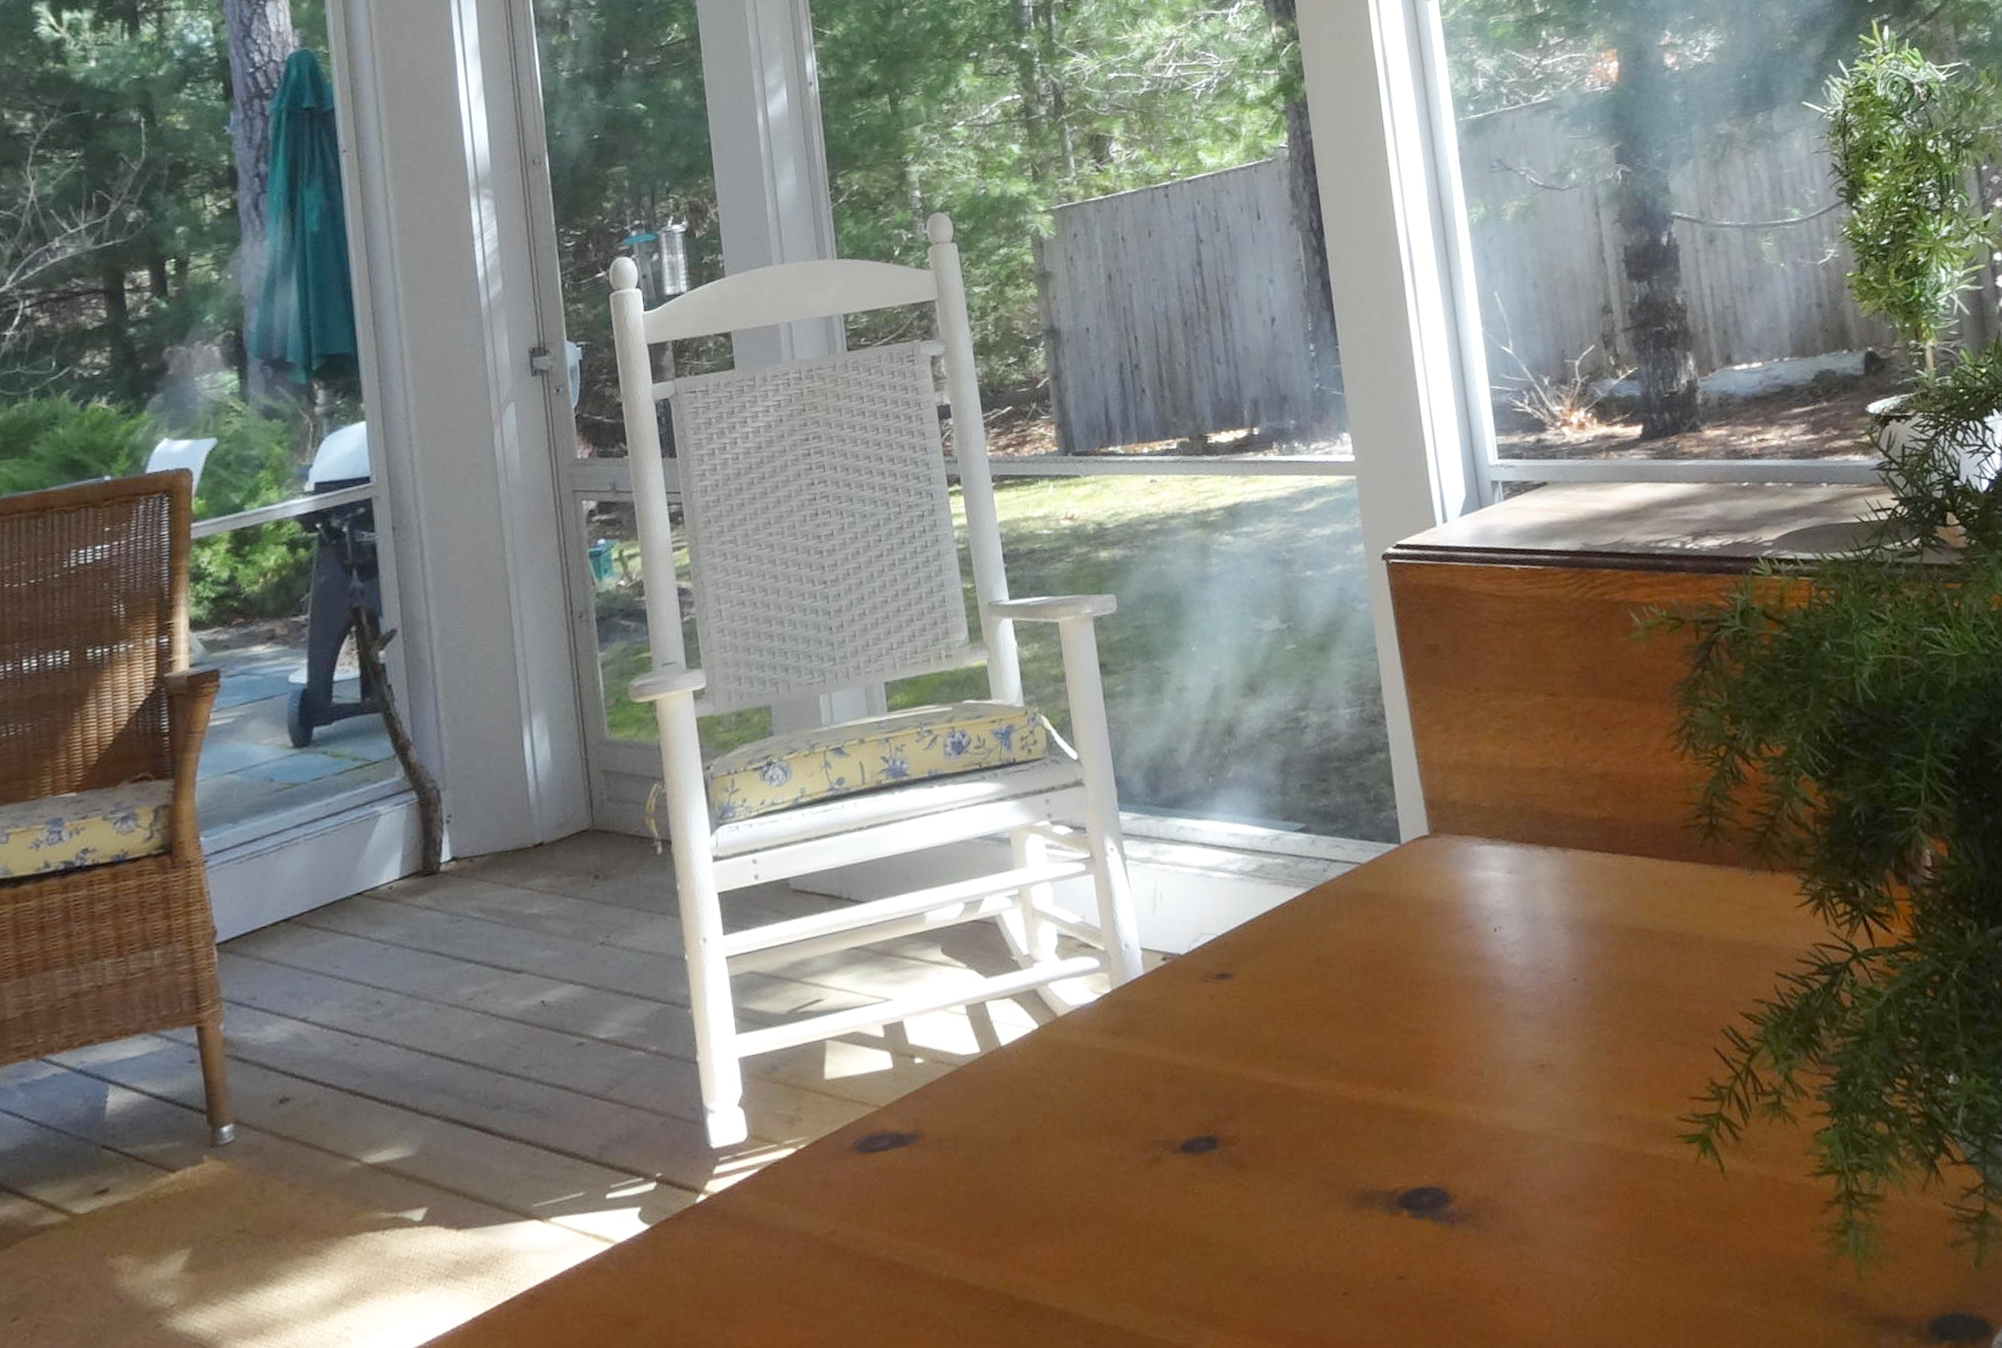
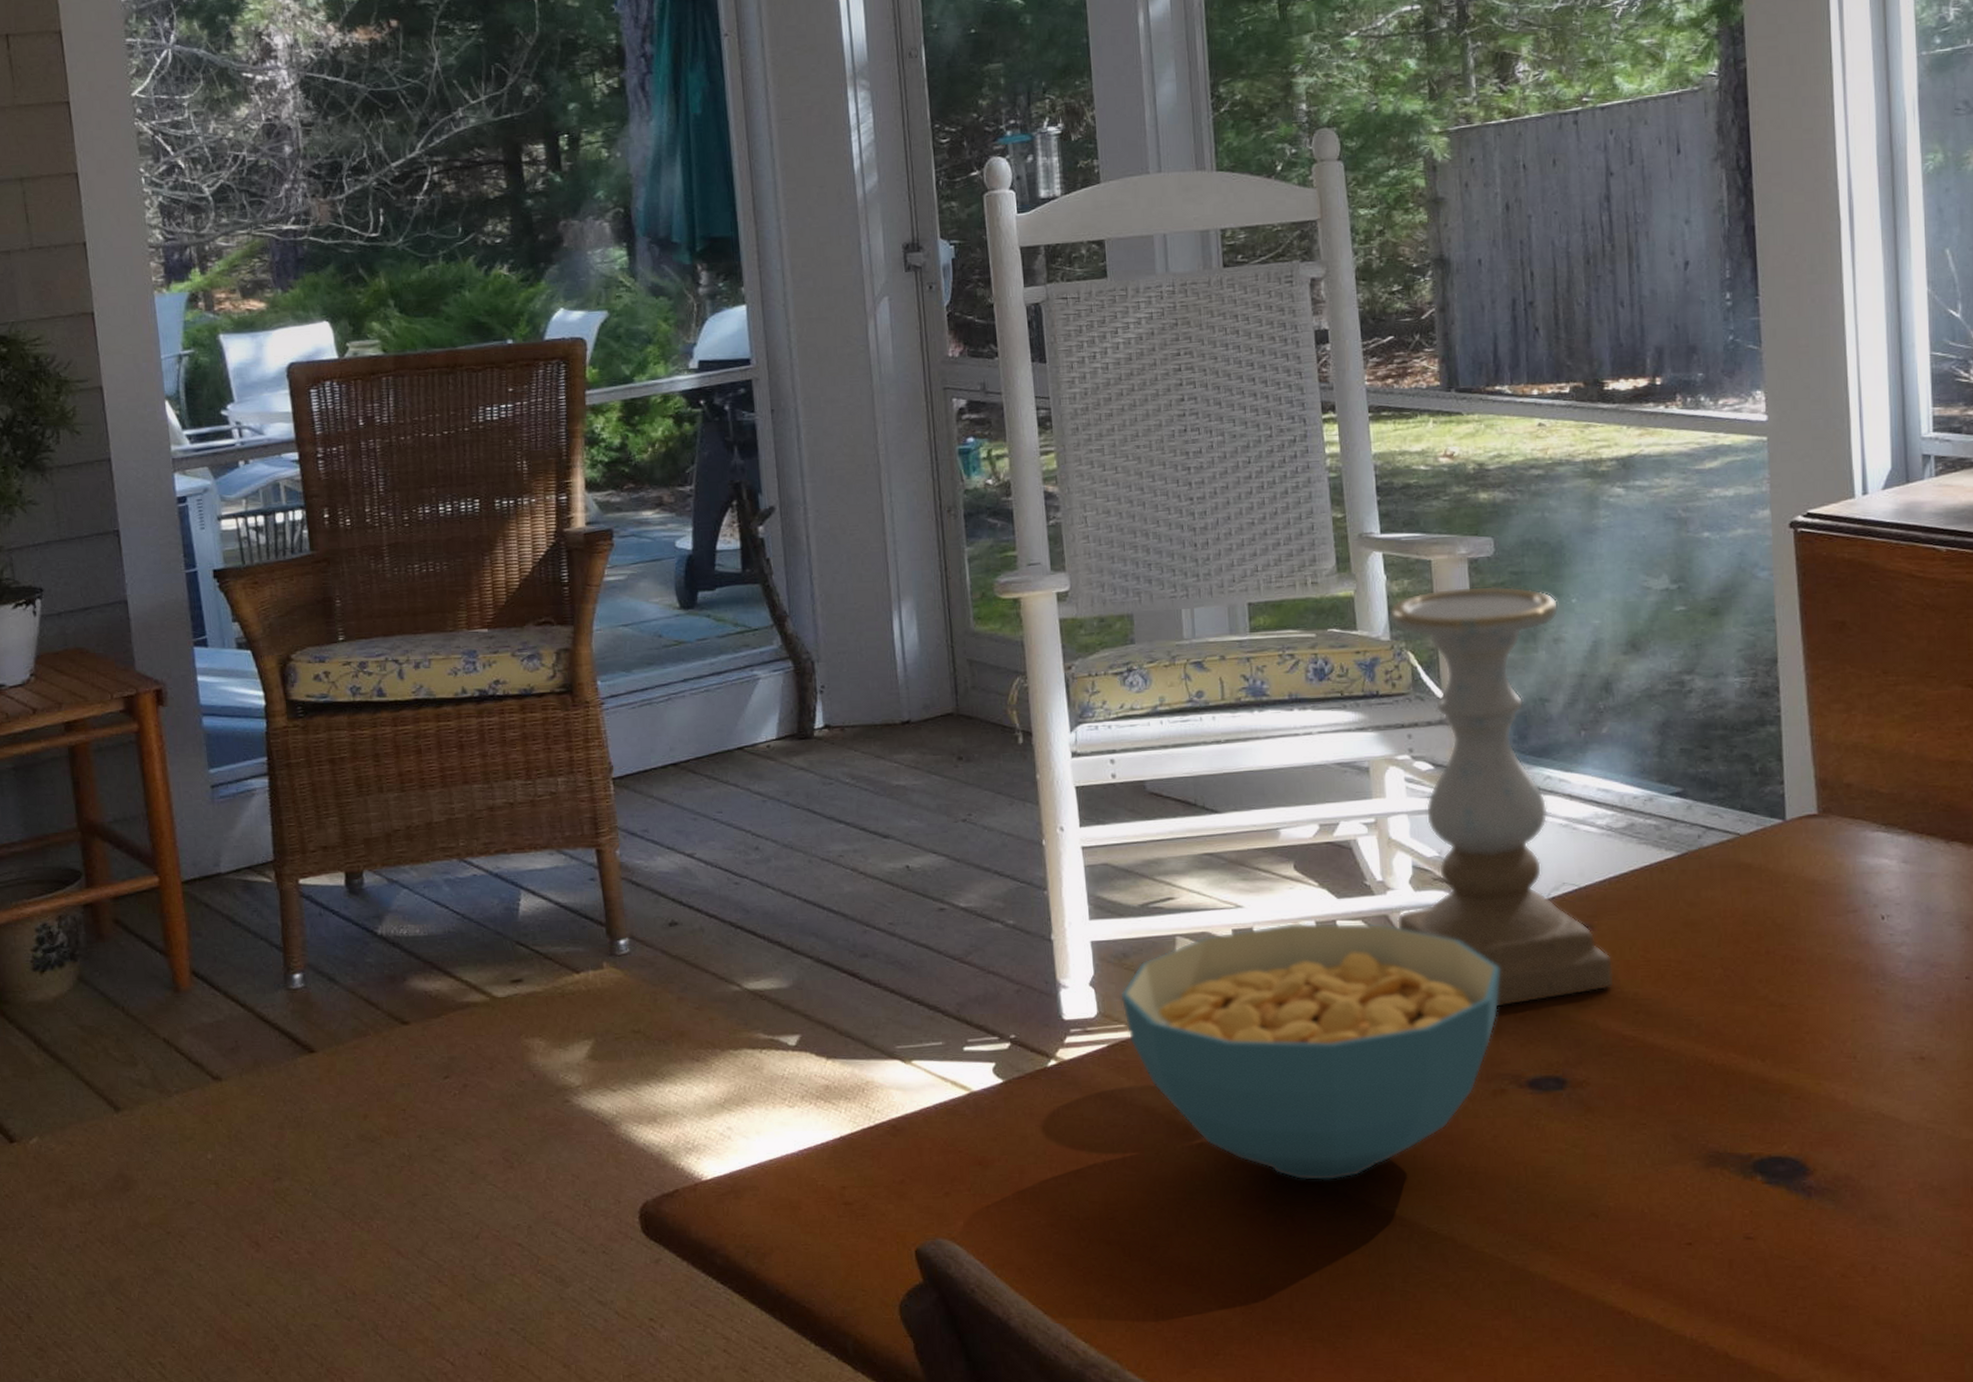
cereal bowl: none [771,998,1149,1288] -> present [1121,922,1500,1181]
candle holder: none [1021,641,1255,1072] -> present [1389,586,1613,1008]

